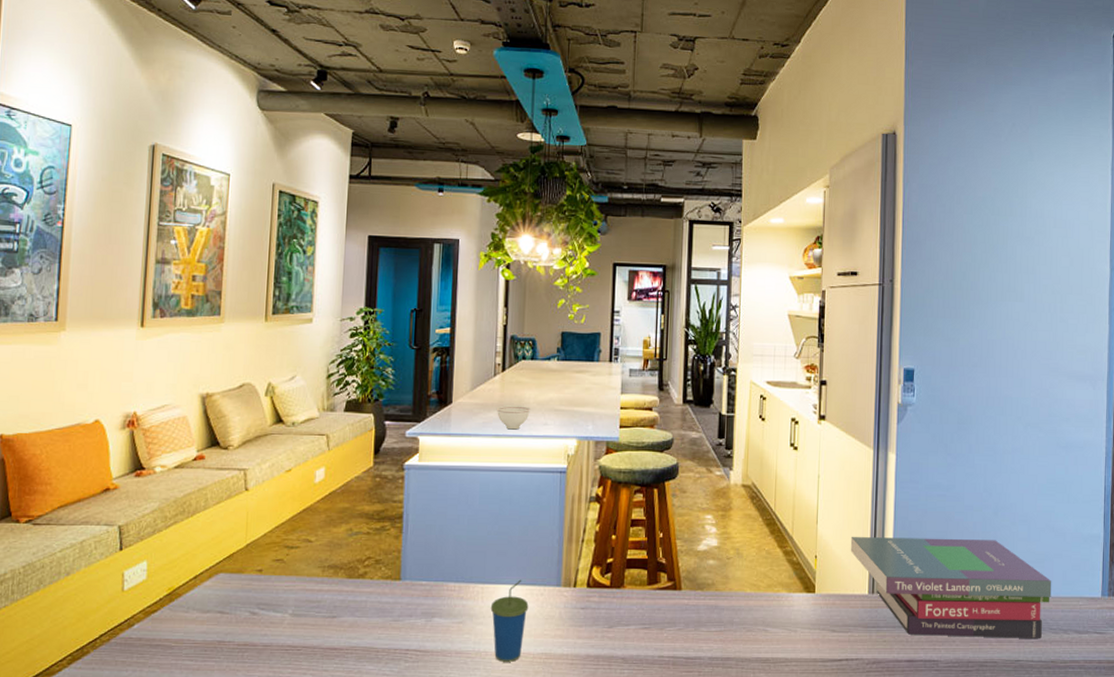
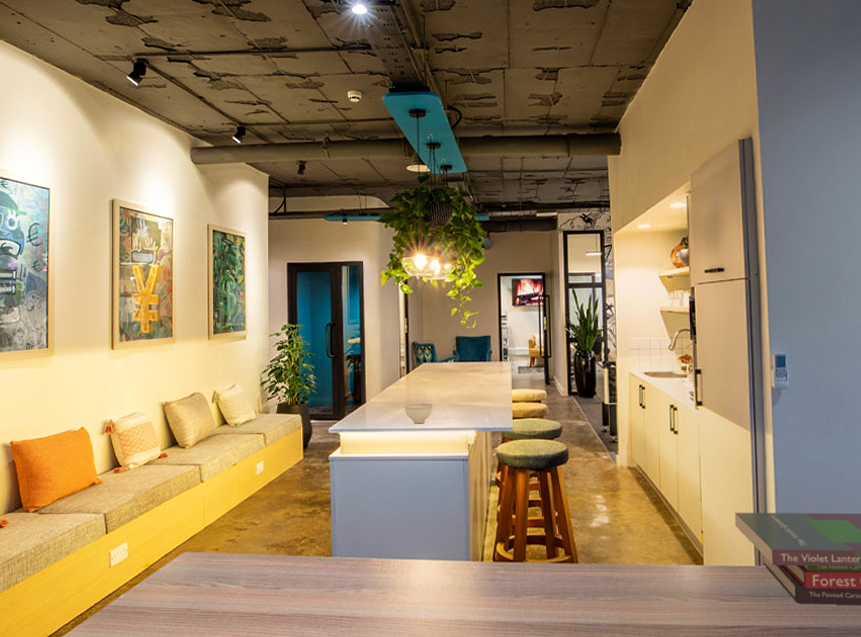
cup: present [490,579,529,662] -> none [410,555,443,627]

